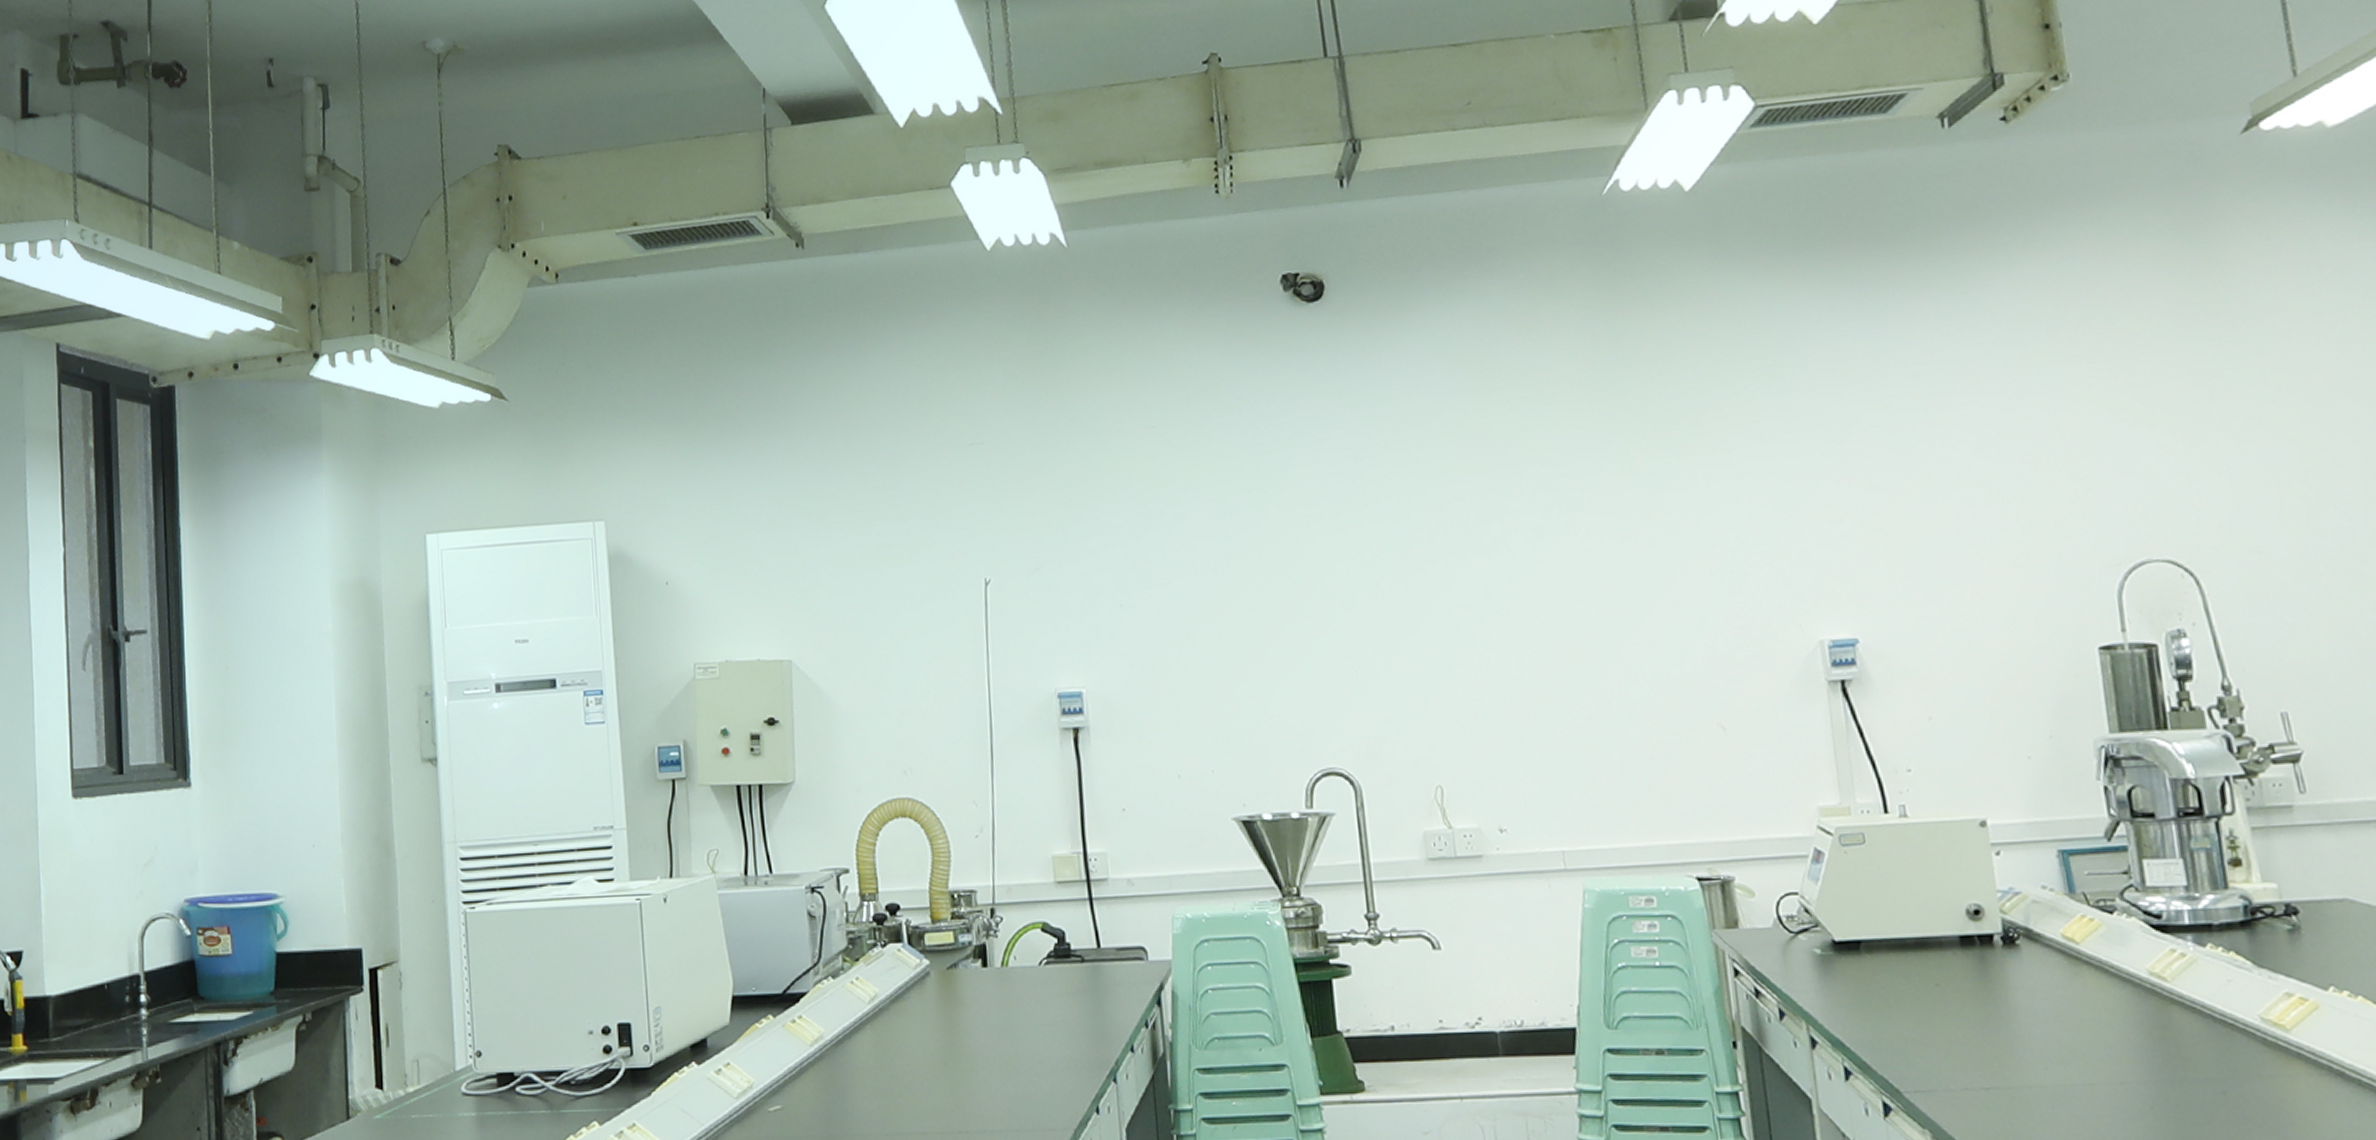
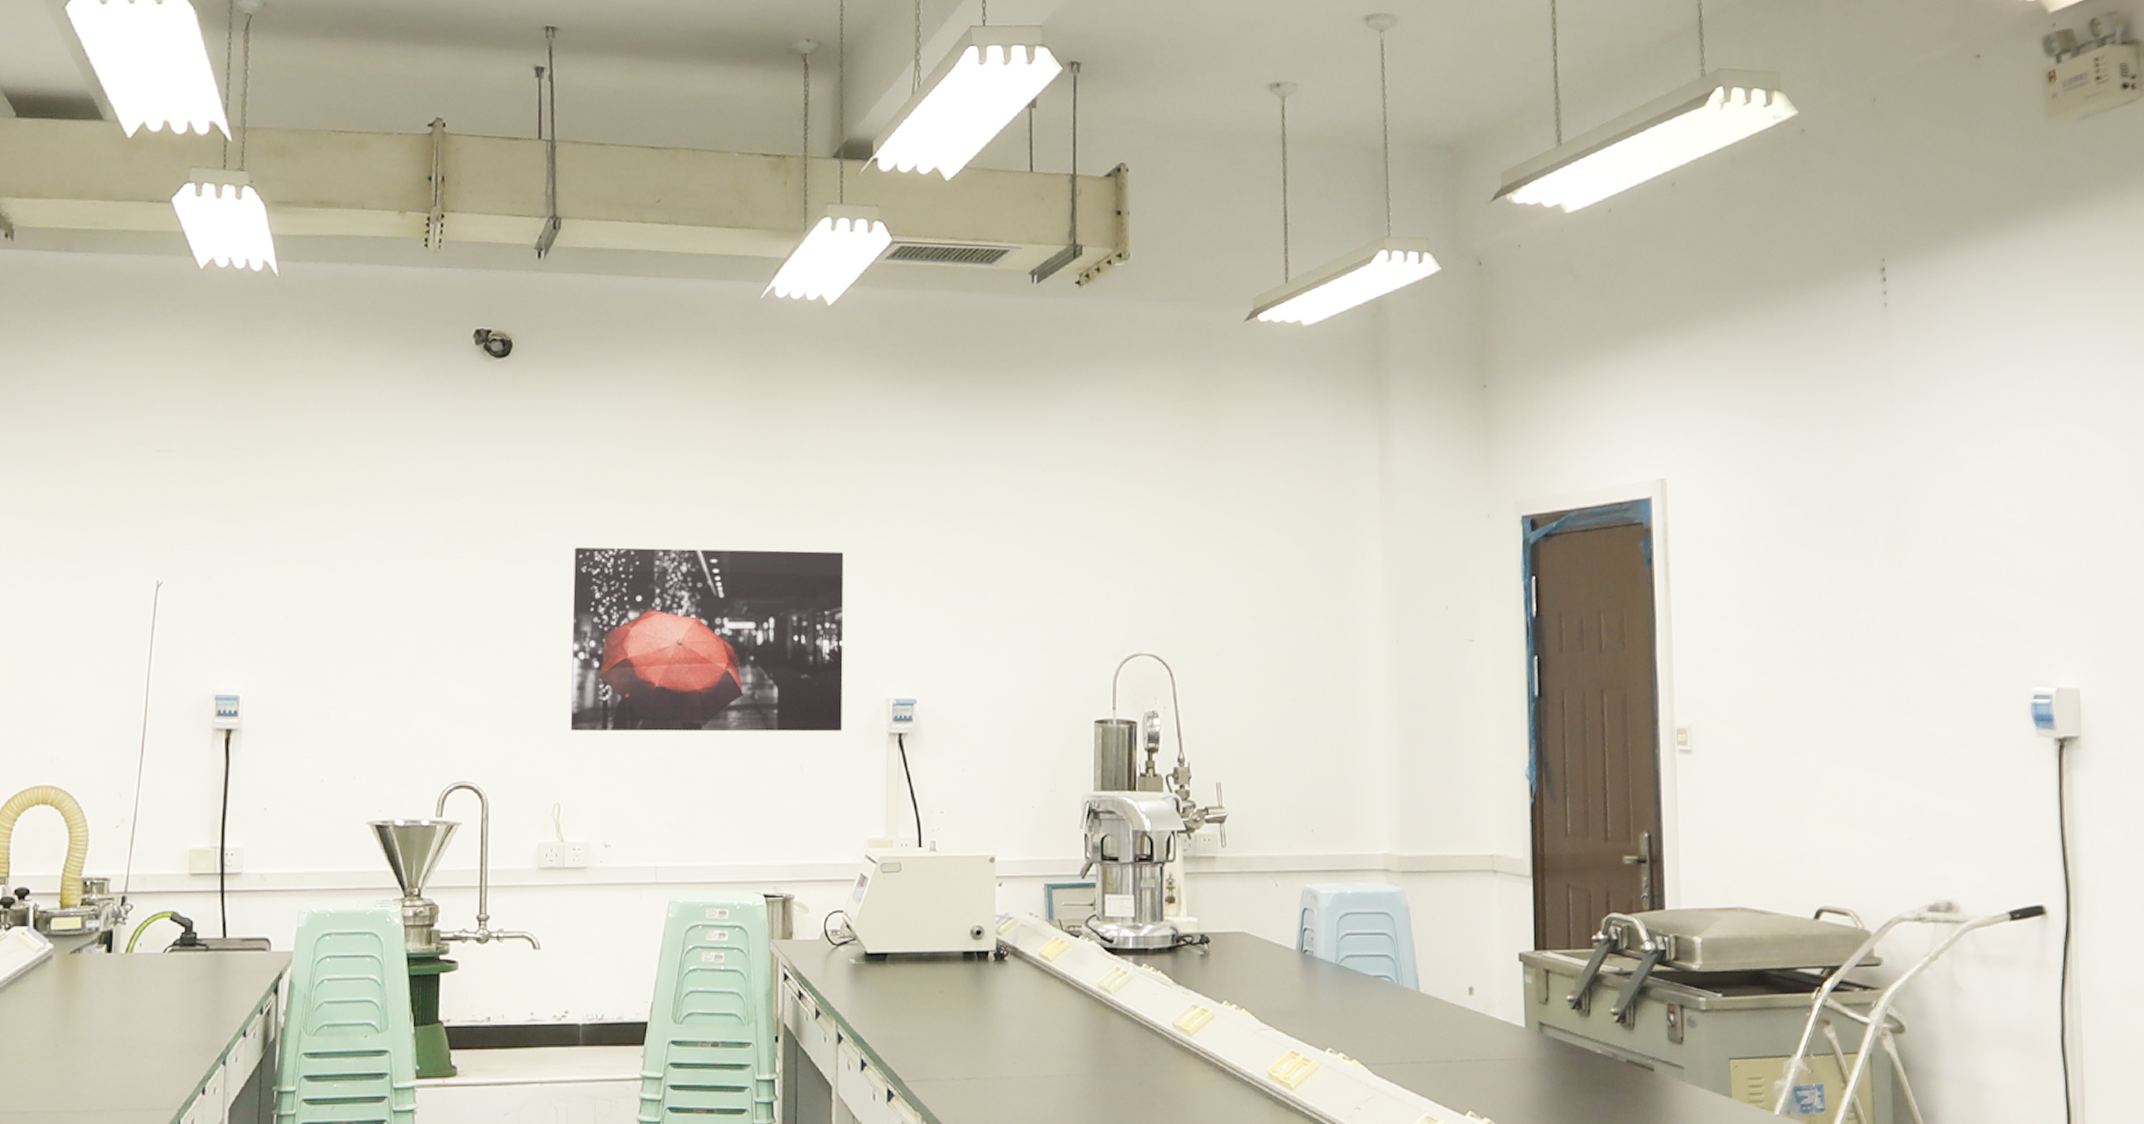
wall art: none [1422,474,1768,705] -> present [570,547,844,732]

